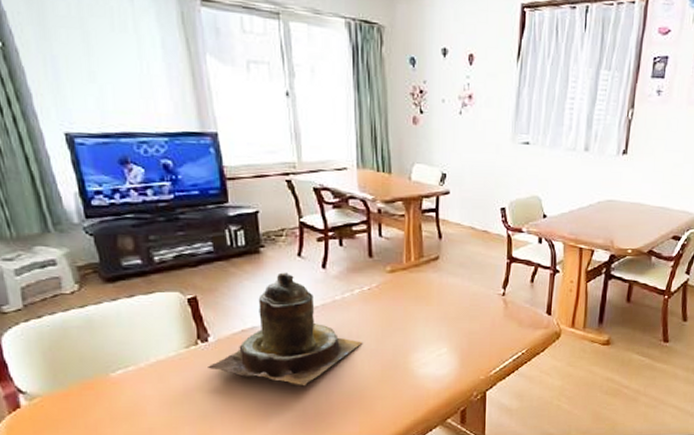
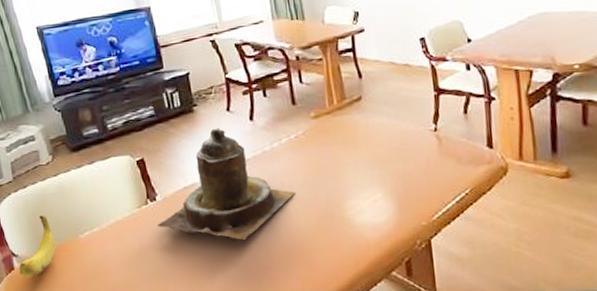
banana: none [27,350,79,417] -> present [19,215,57,277]

